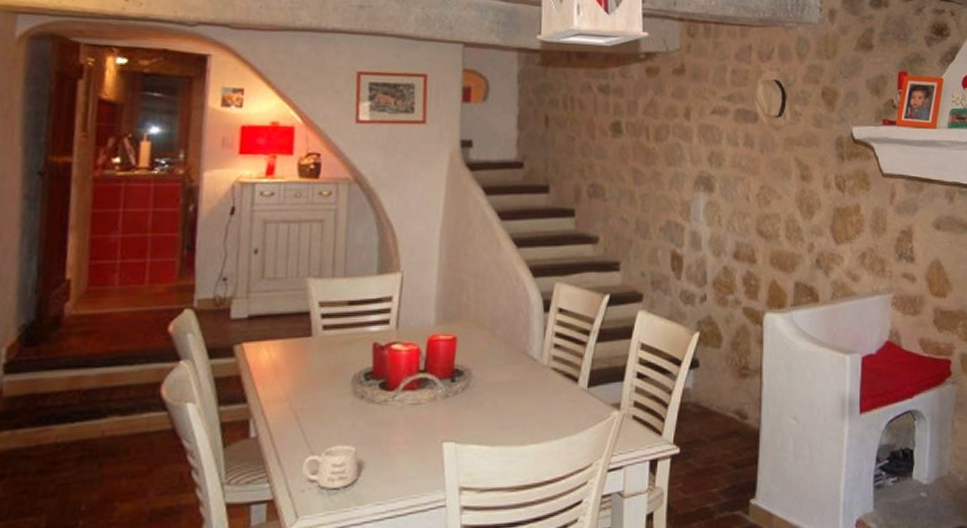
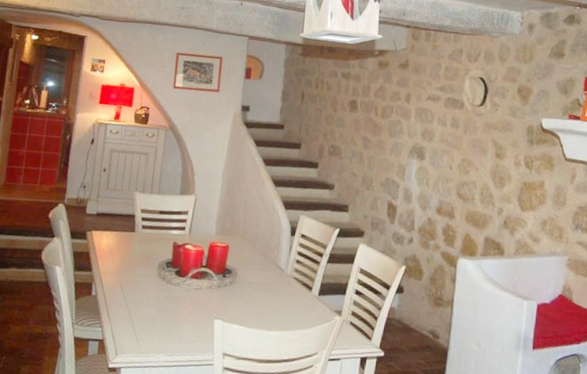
mug: present [301,444,359,490] -> none [122,309,159,340]

